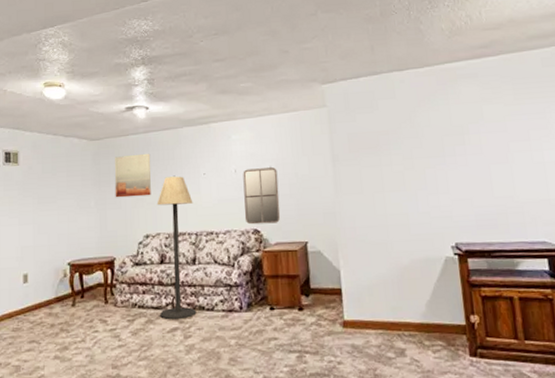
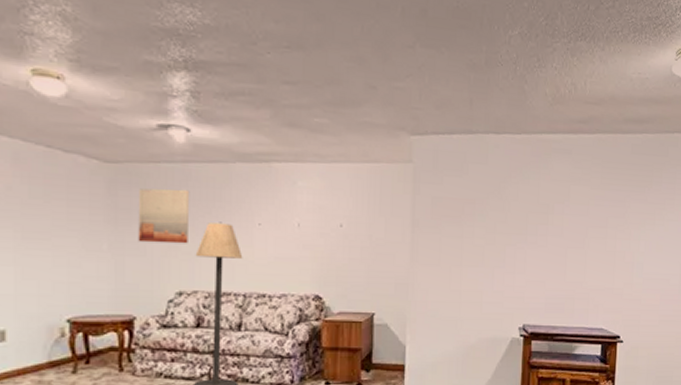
home mirror: present [243,167,281,225] -> none [305,224,349,290]

